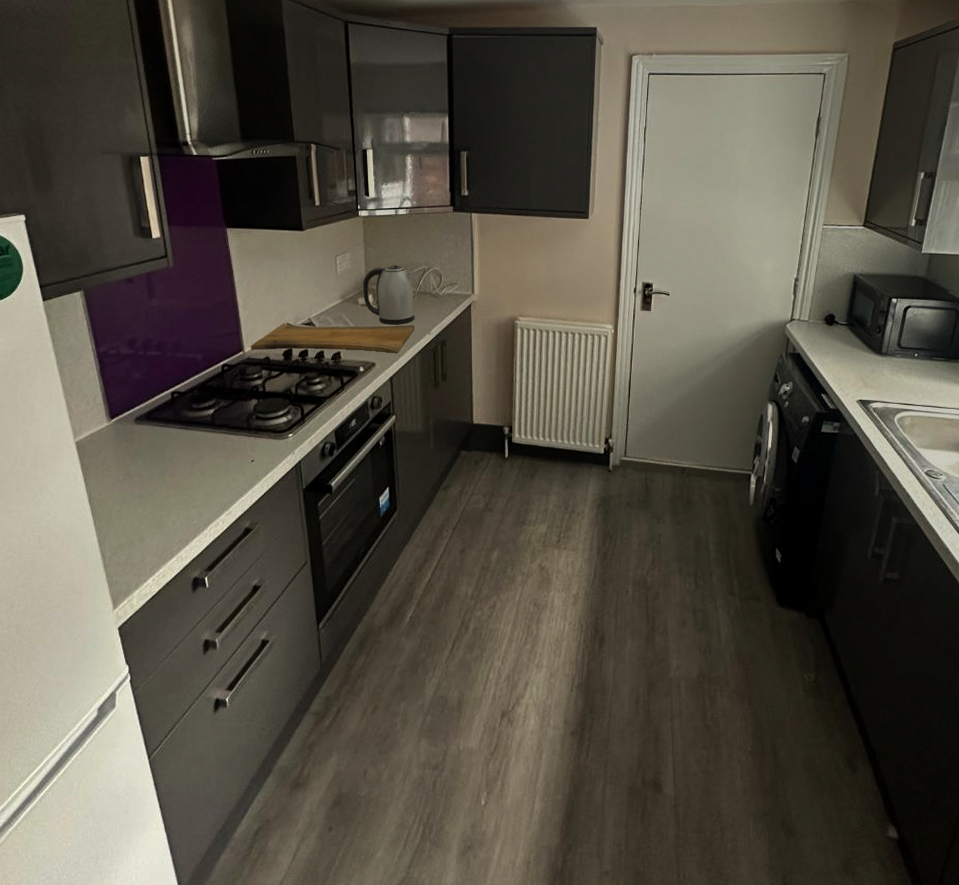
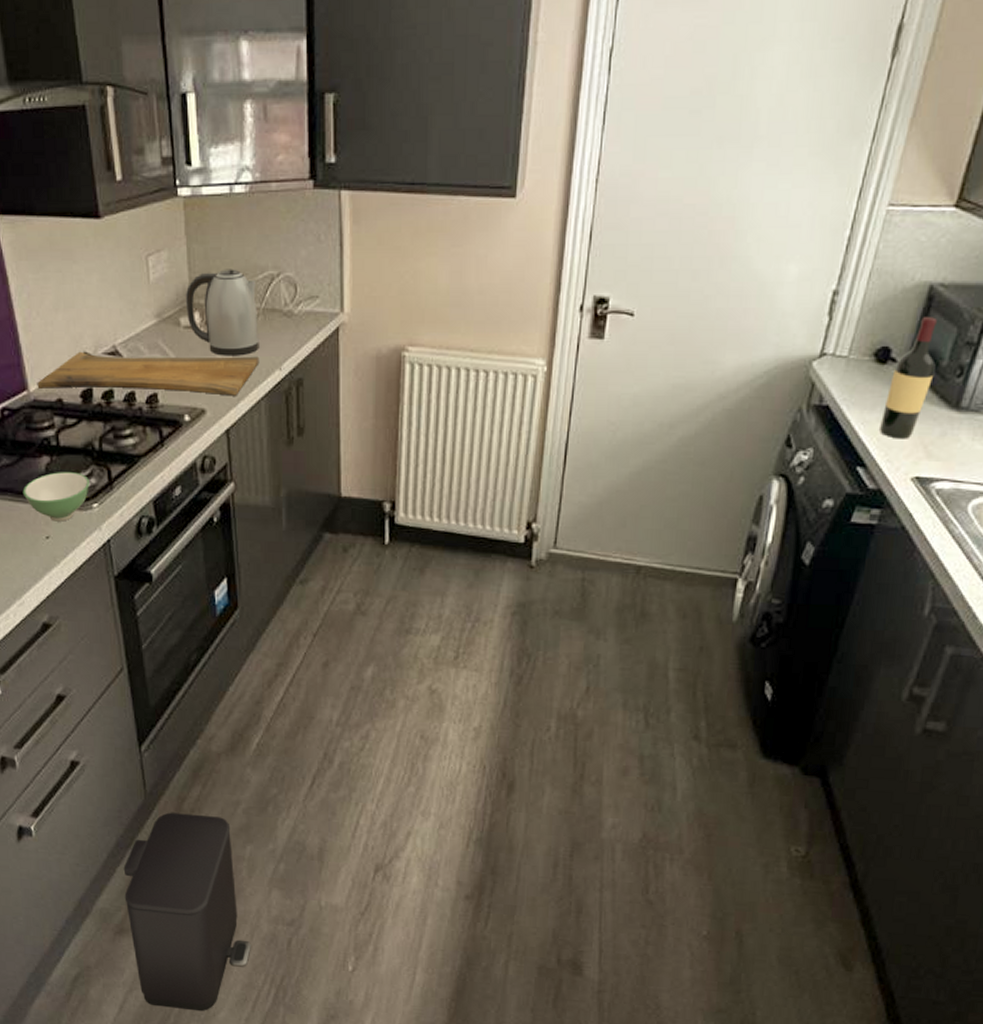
bowl: none [235,411,288,449] -> present [22,472,90,522]
pedal bin: none [301,679,405,852] -> present [123,812,252,1011]
wine bottle: none [833,295,863,375] -> present [880,317,937,439]

